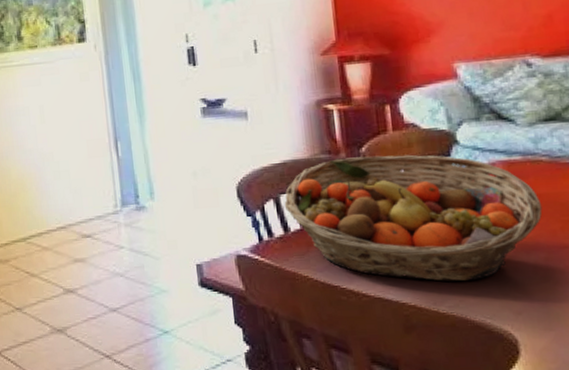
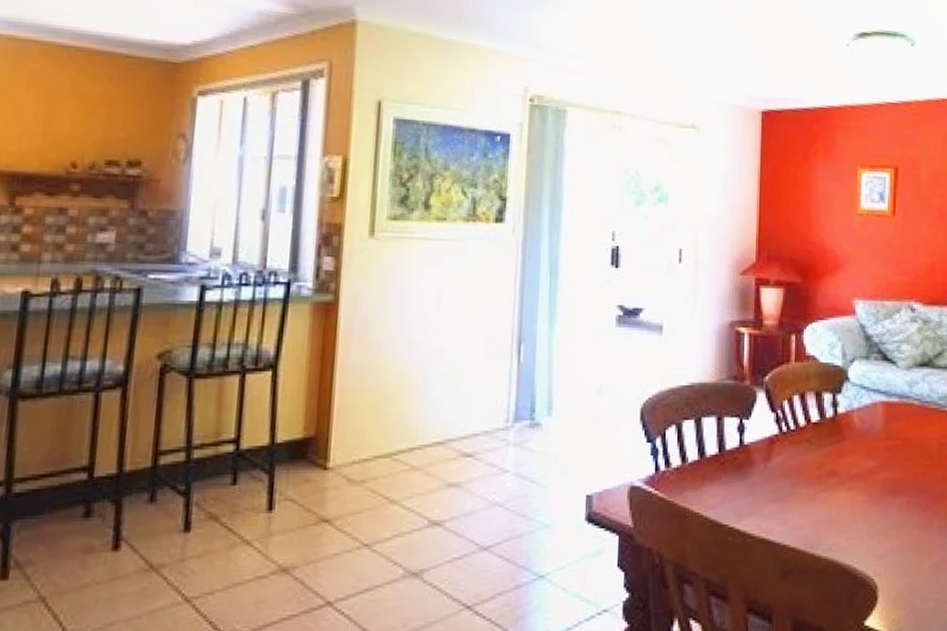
fruit basket: present [284,154,543,282] -> none [685,386,910,524]

